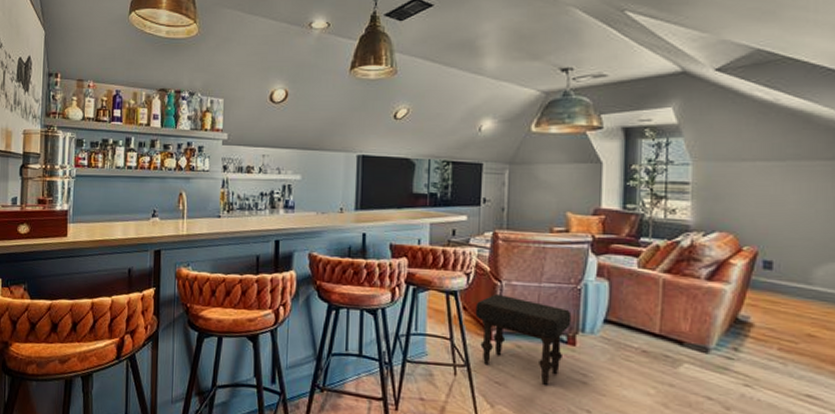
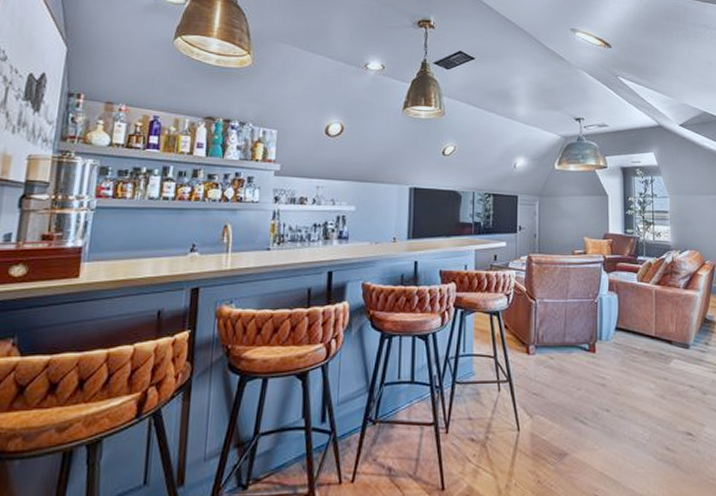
ottoman: present [475,293,572,385] -> none [515,311,592,391]

